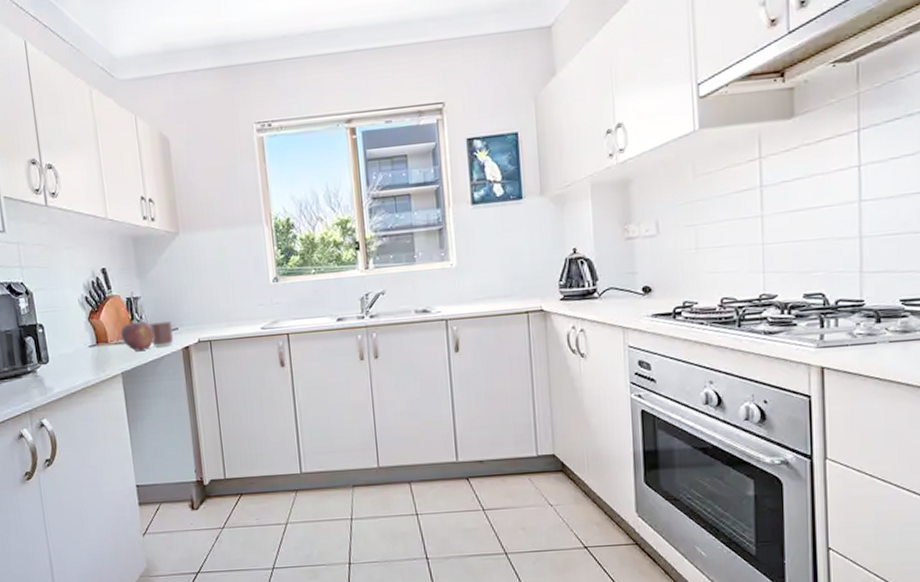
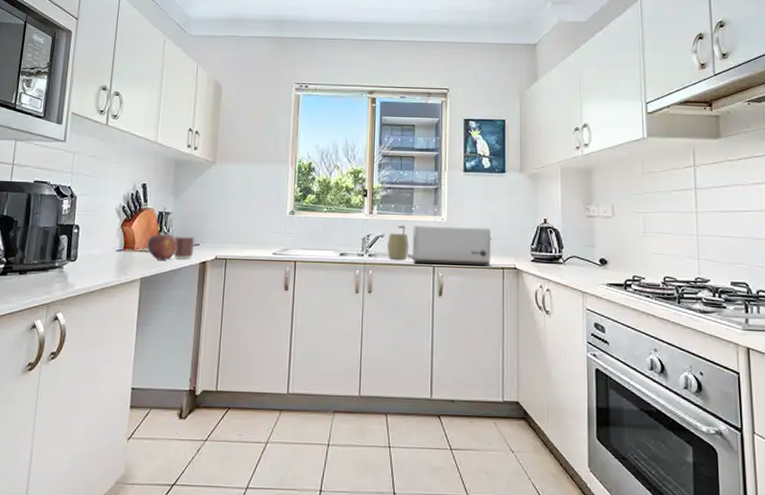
soap dispenser: none [390,277,416,318] -> present [387,225,410,260]
toaster: none [417,267,512,320] -> present [412,225,492,266]

